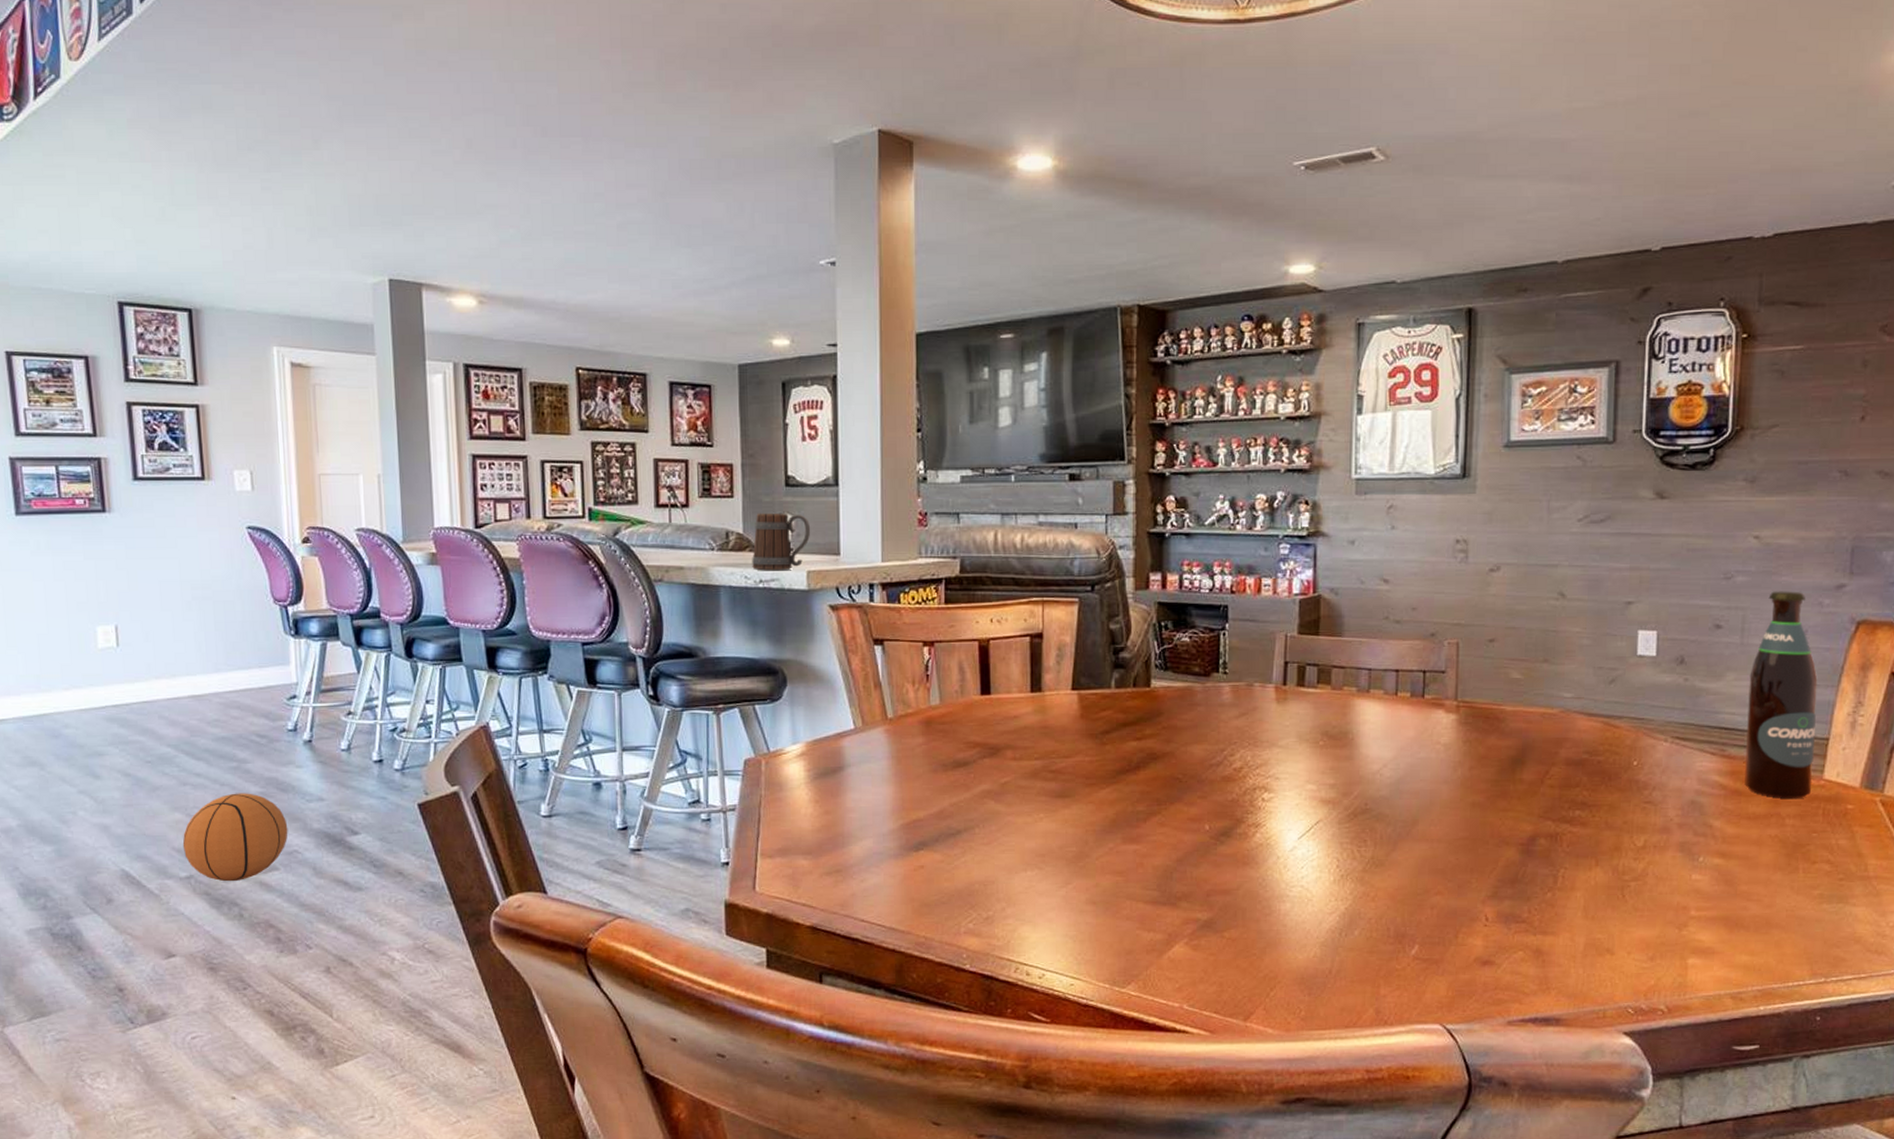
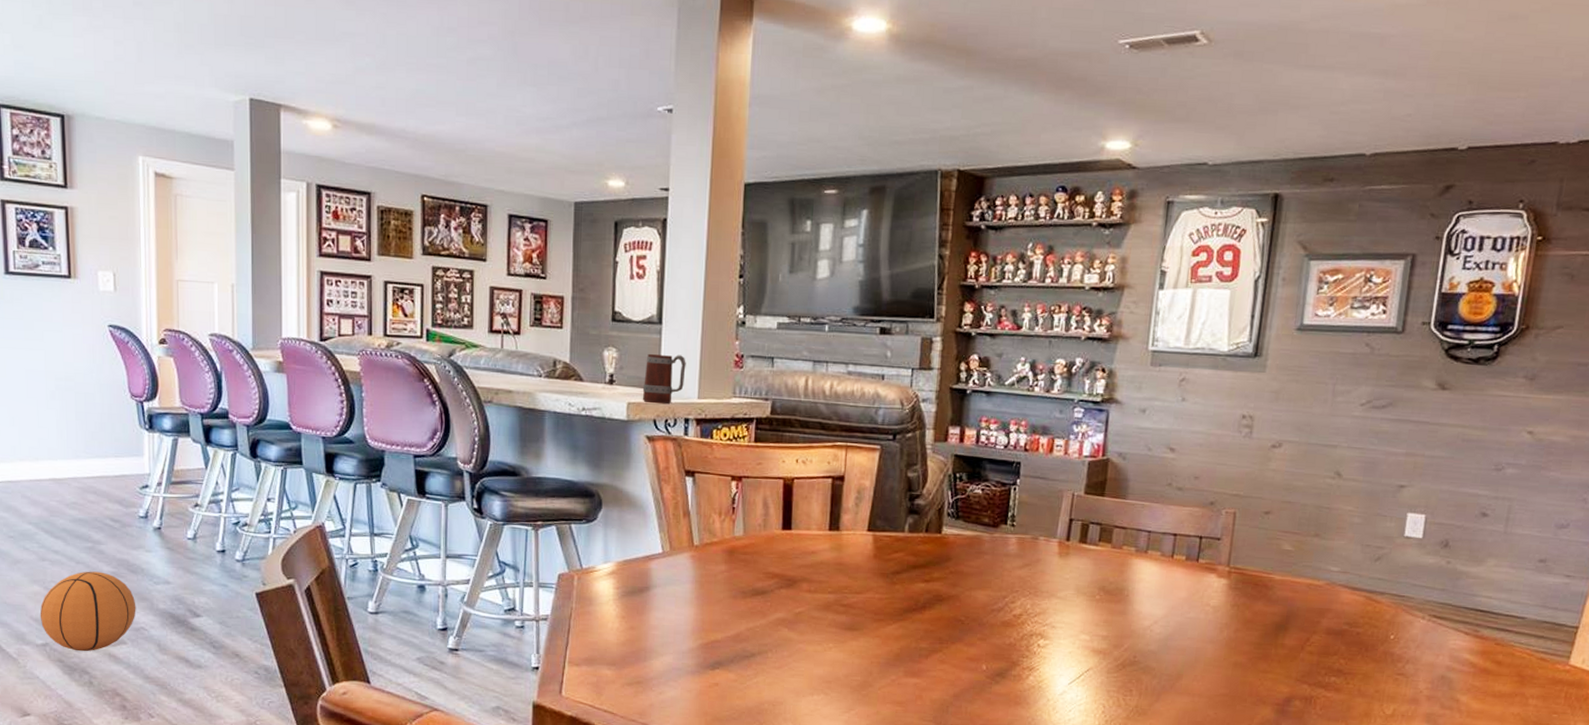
beer mug: present [752,513,811,571] -> none [576,344,634,401]
beer mug: none [822,517,867,570] -> present [642,353,686,404]
bottle: present [1745,591,1818,798] -> none [1494,485,1574,681]

